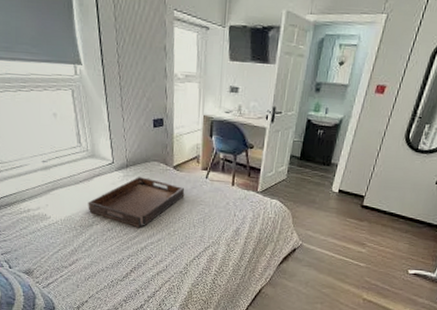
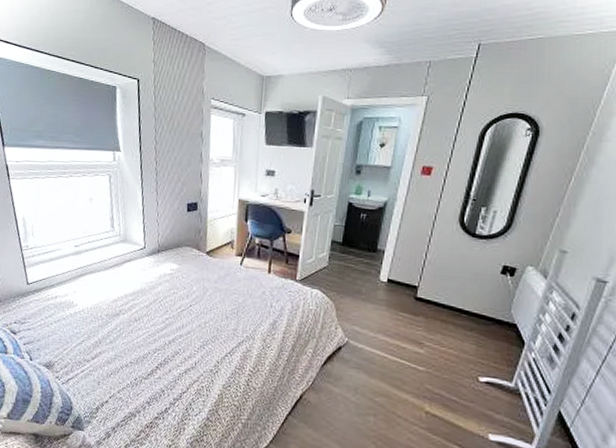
serving tray: present [88,177,185,228] -> none [116,263,218,319]

